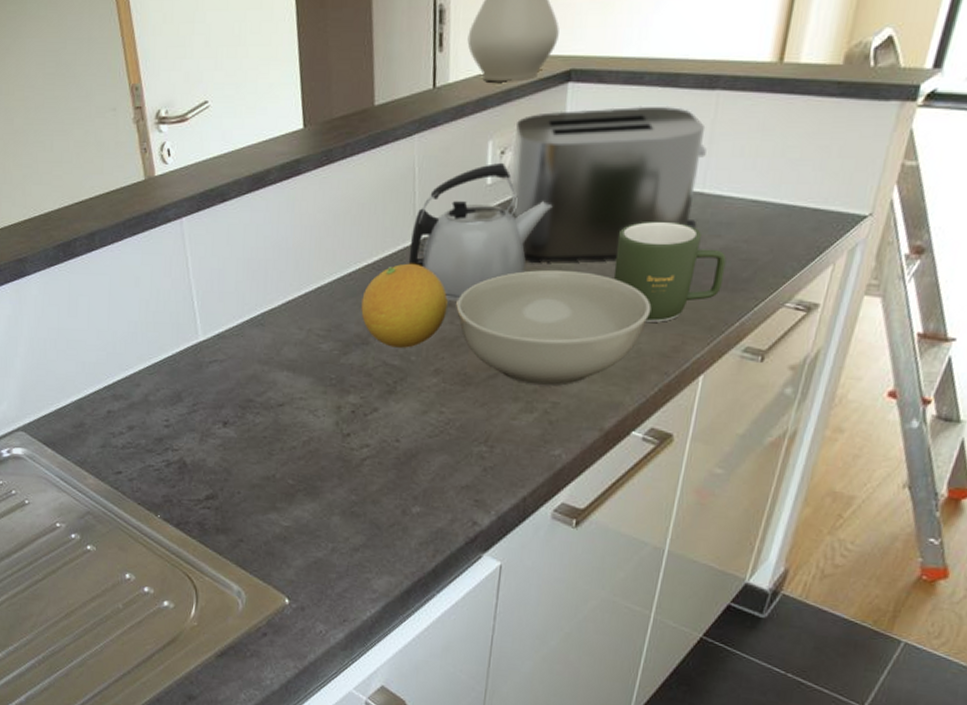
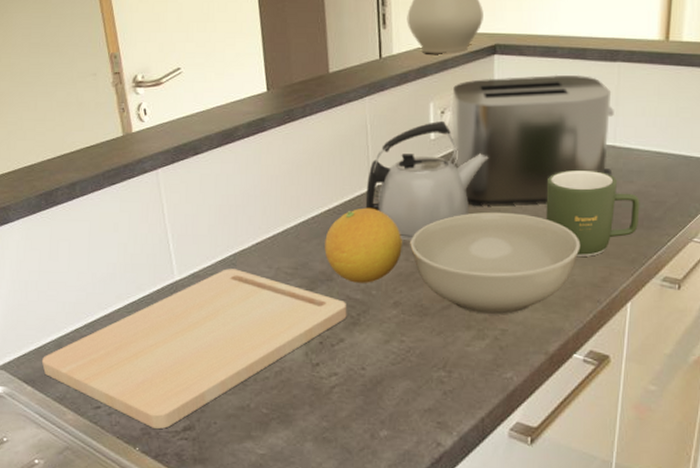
cutting board: none [61,329,383,497] -> present [41,269,347,429]

